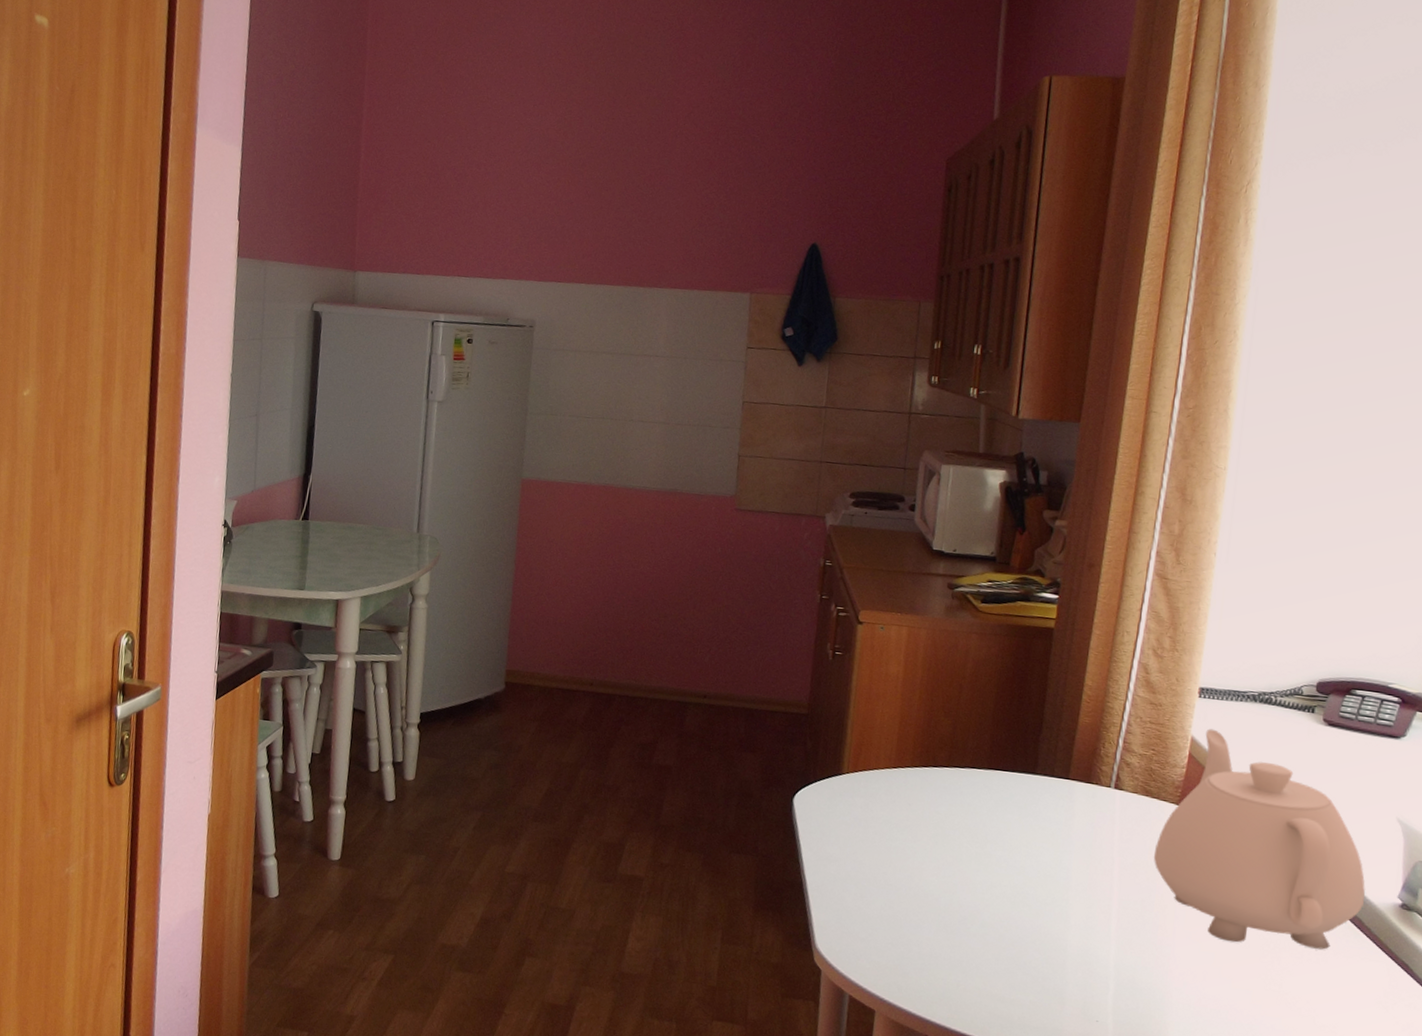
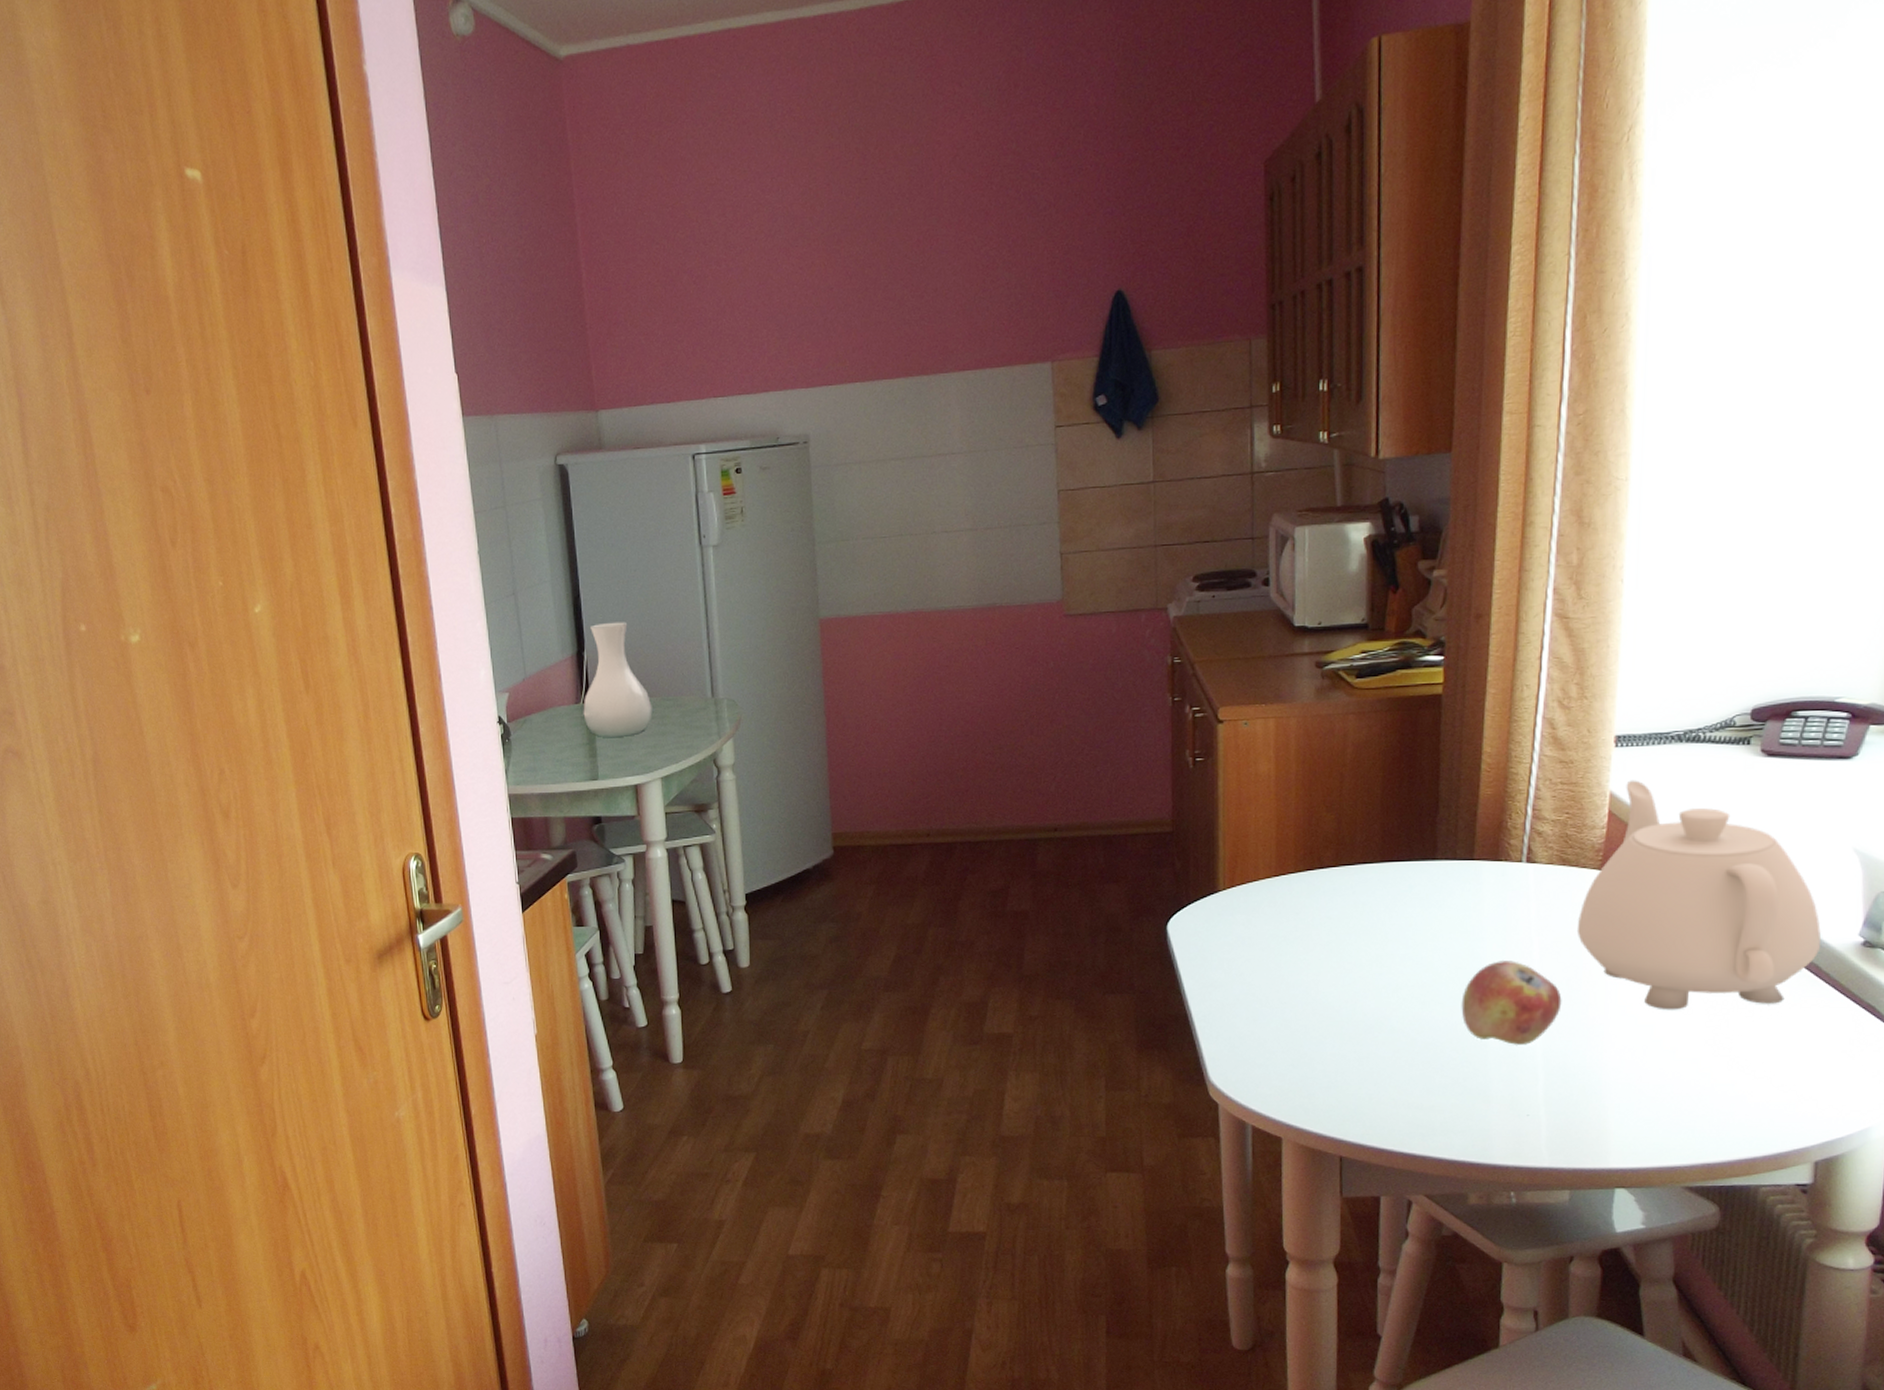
vase: none [300,452,363,556] -> present [583,622,653,738]
fruit: none [1046,873,1136,956] -> present [1461,959,1562,1045]

